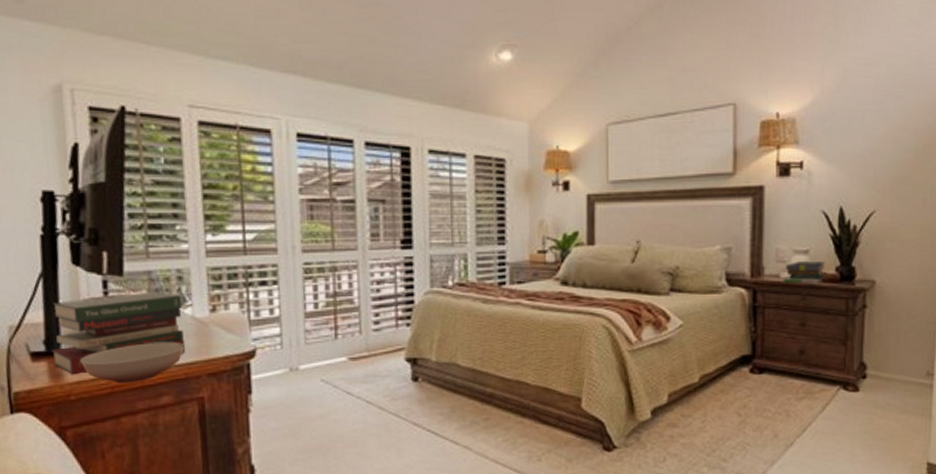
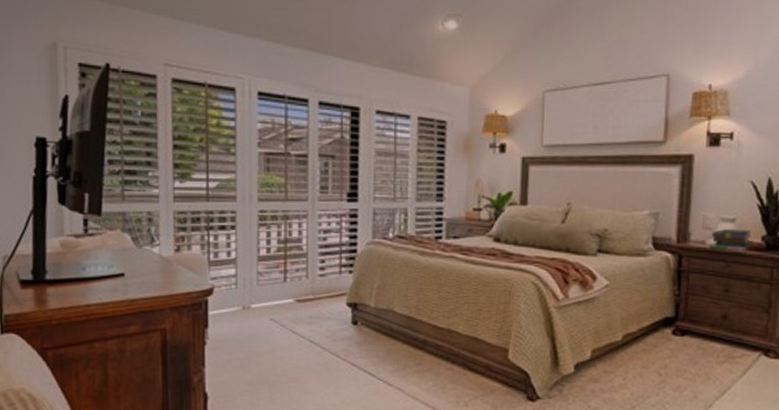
books: present [52,291,186,374] -> none [38,231,152,301]
bowl: present [80,342,184,384] -> none [61,277,151,313]

